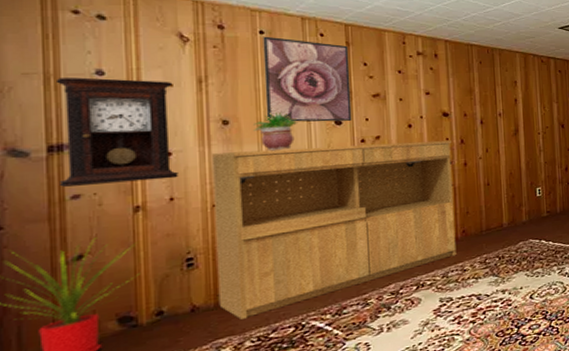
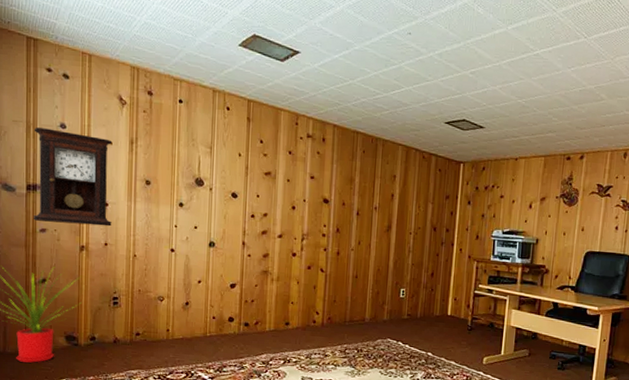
bookcase: present [211,140,457,319] -> none [133,209,328,358]
potted plant: present [253,111,299,151] -> none [168,177,203,215]
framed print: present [263,36,352,122] -> none [179,105,249,195]

